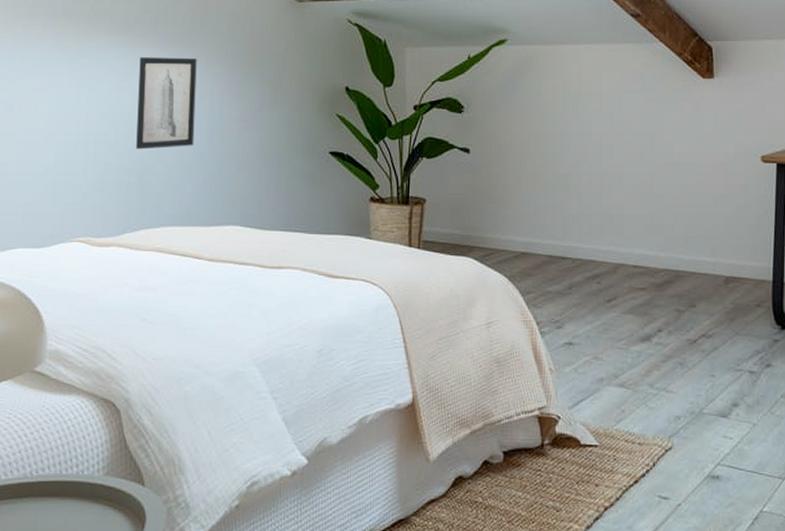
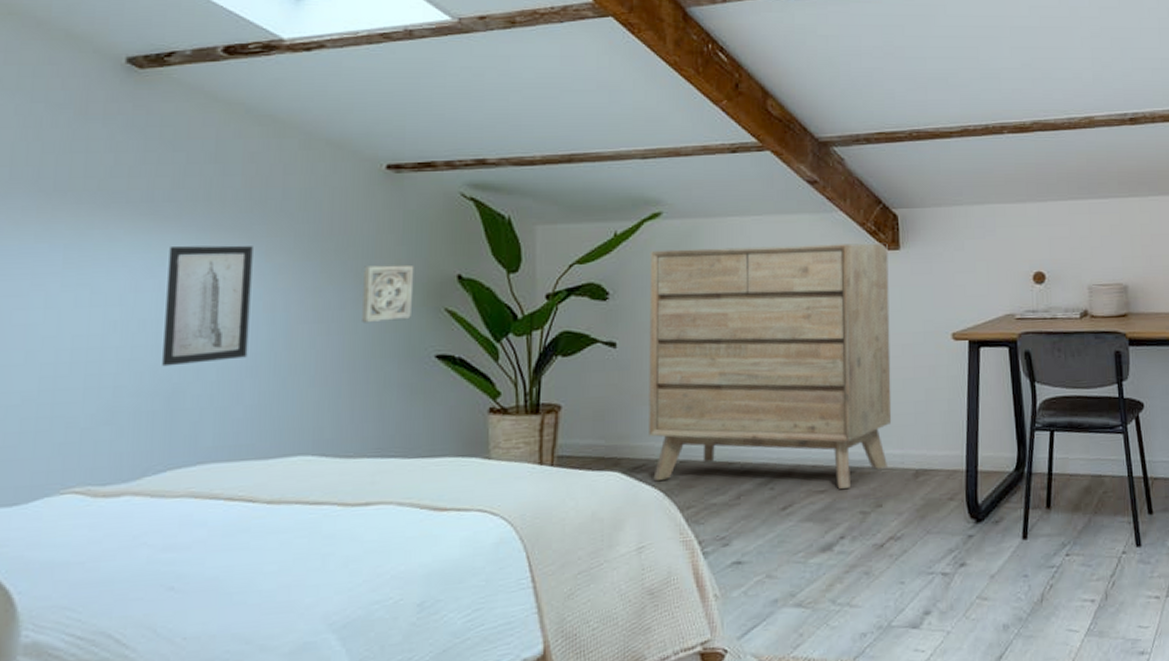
wall ornament: none [275,77,313,123] -> present [362,264,414,324]
dresser: none [496,71,705,288] -> present [649,243,892,489]

